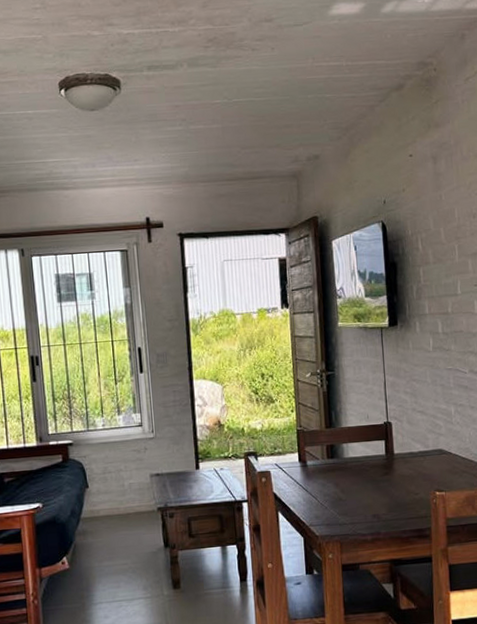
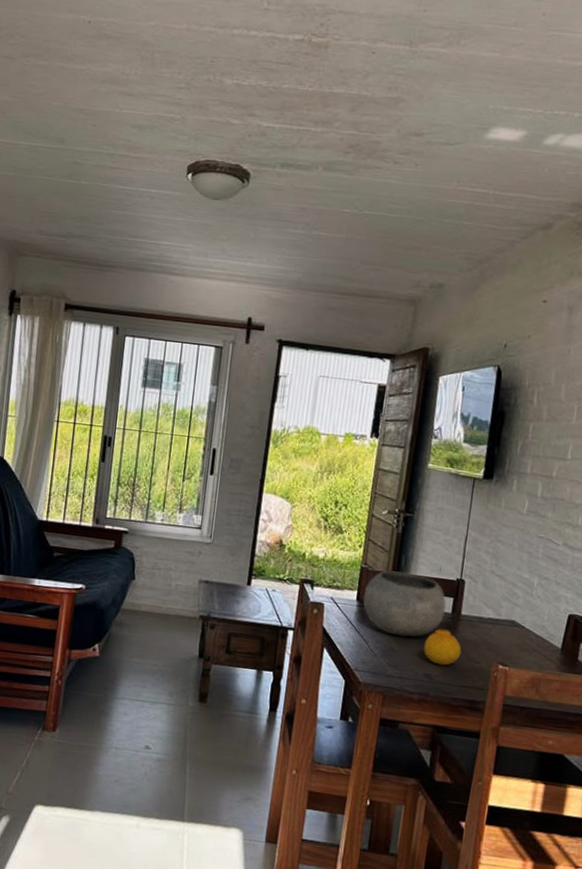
bowl: none [304,426,380,486] -> present [363,570,446,637]
fruit: none [367,470,401,504] -> present [423,628,462,666]

